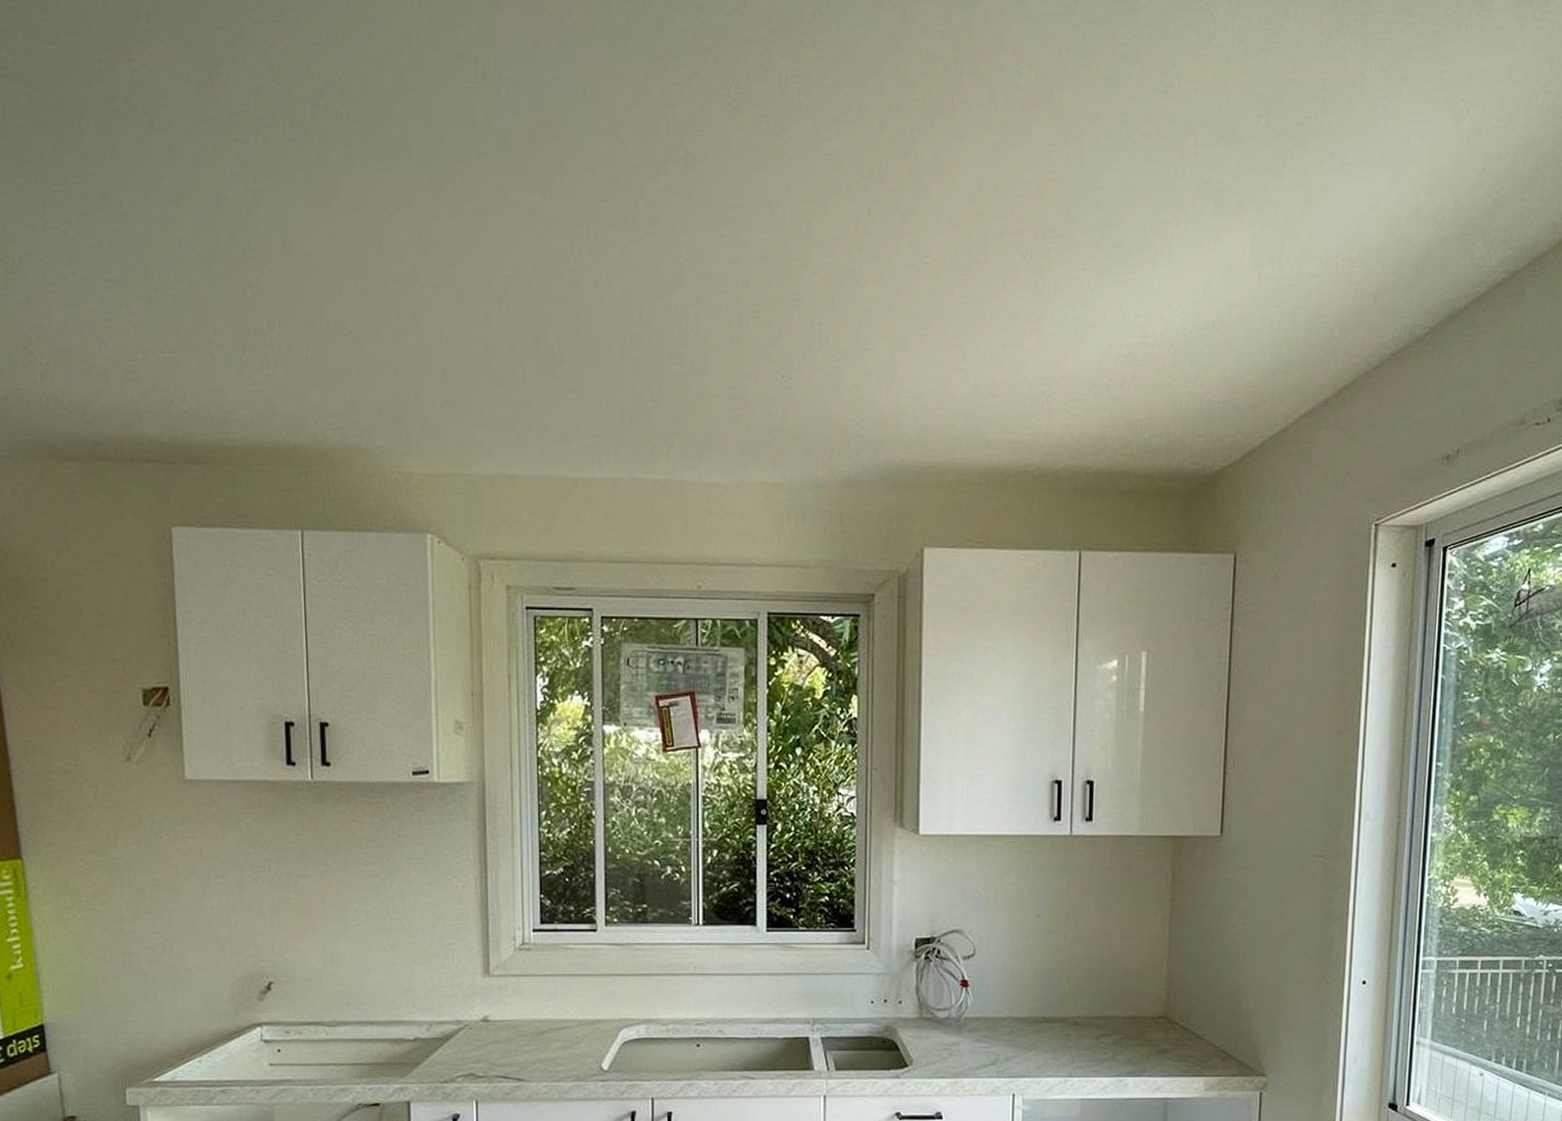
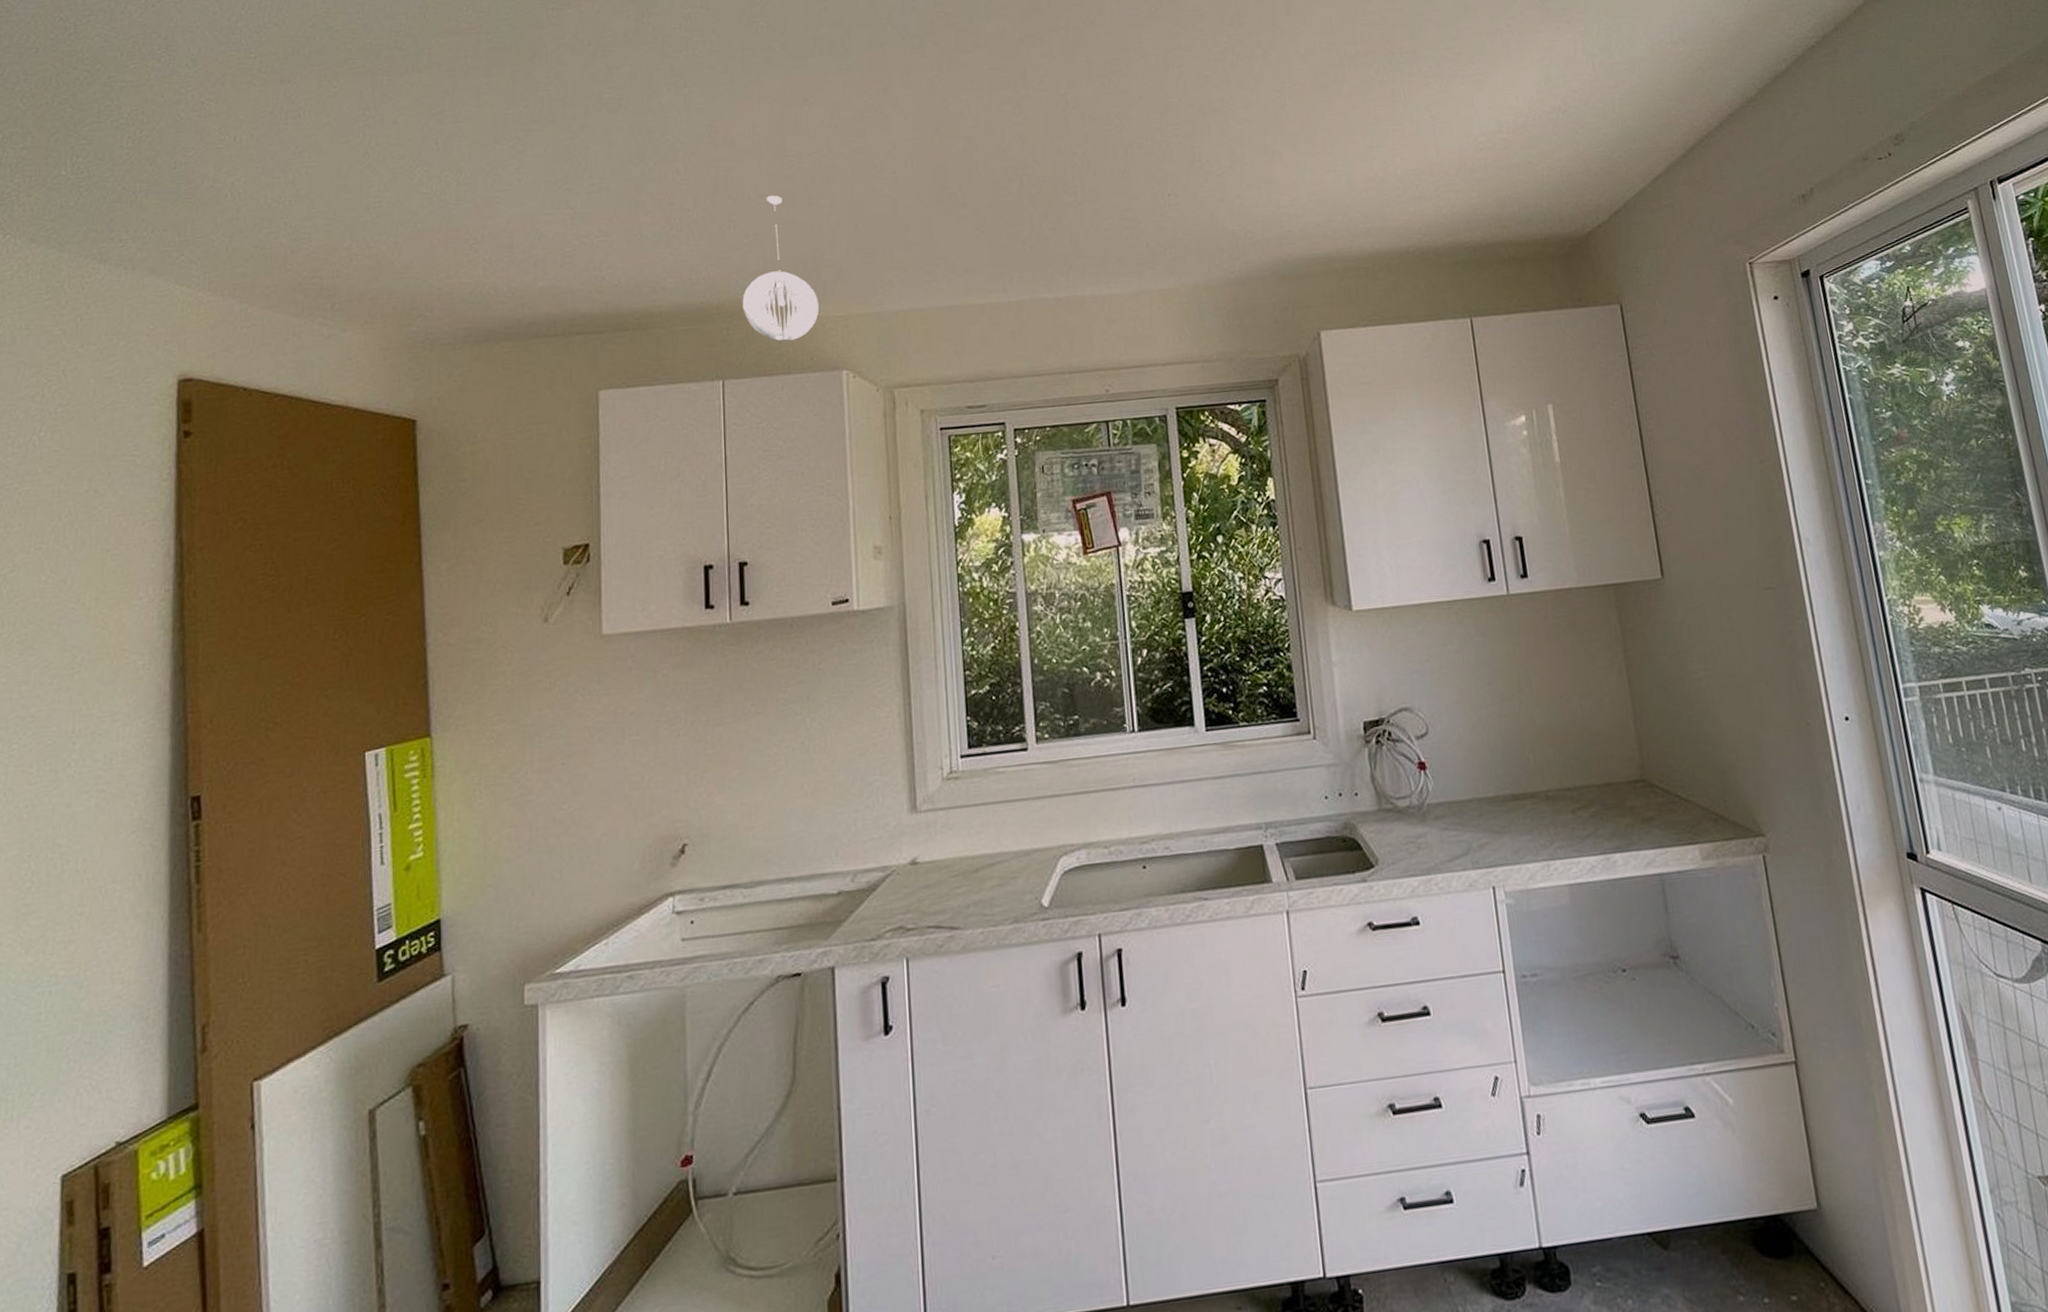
pendant light: none [321,325,404,495] -> present [742,195,820,341]

